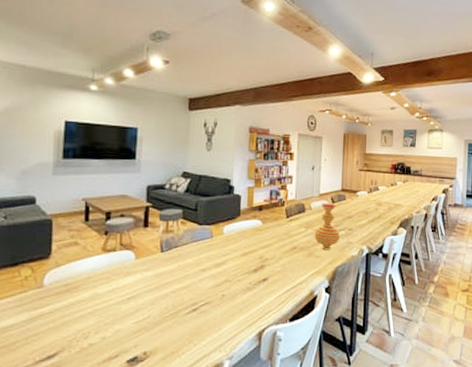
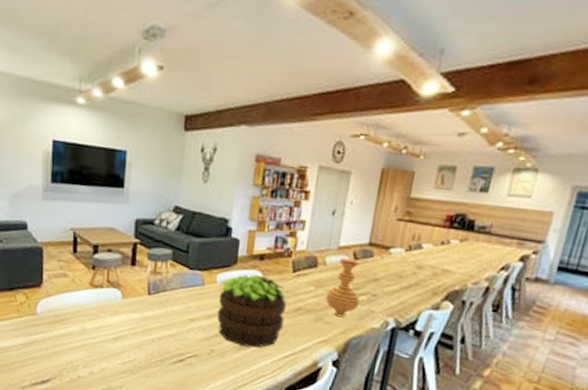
potted plant: none [226,223,284,287] -> present [217,274,288,348]

